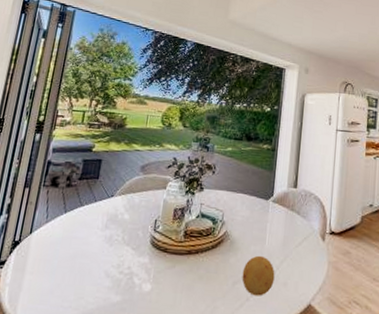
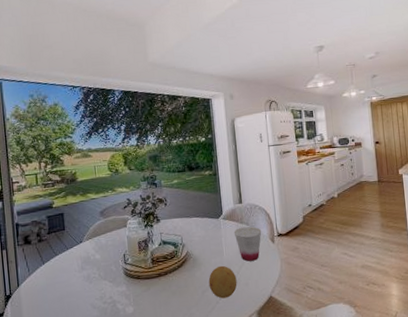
cup: none [281,214,313,258] -> present [233,226,262,261]

